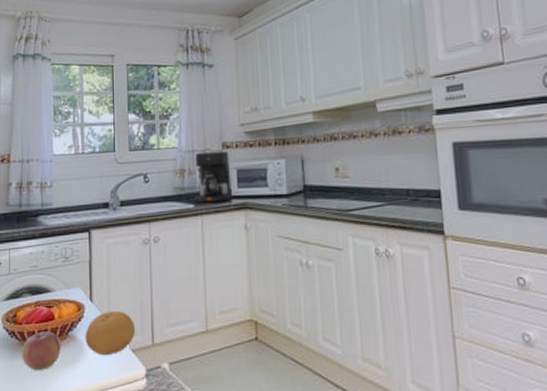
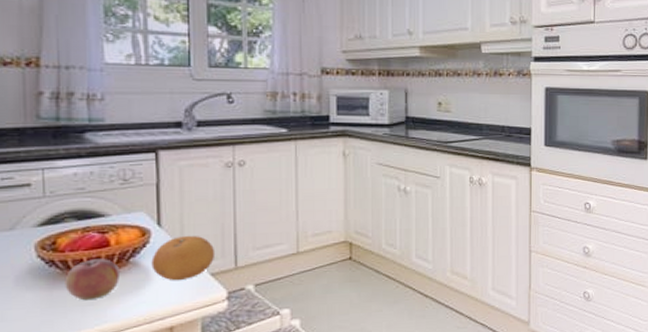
coffee maker: present [194,151,232,204] -> none [288,77,330,129]

